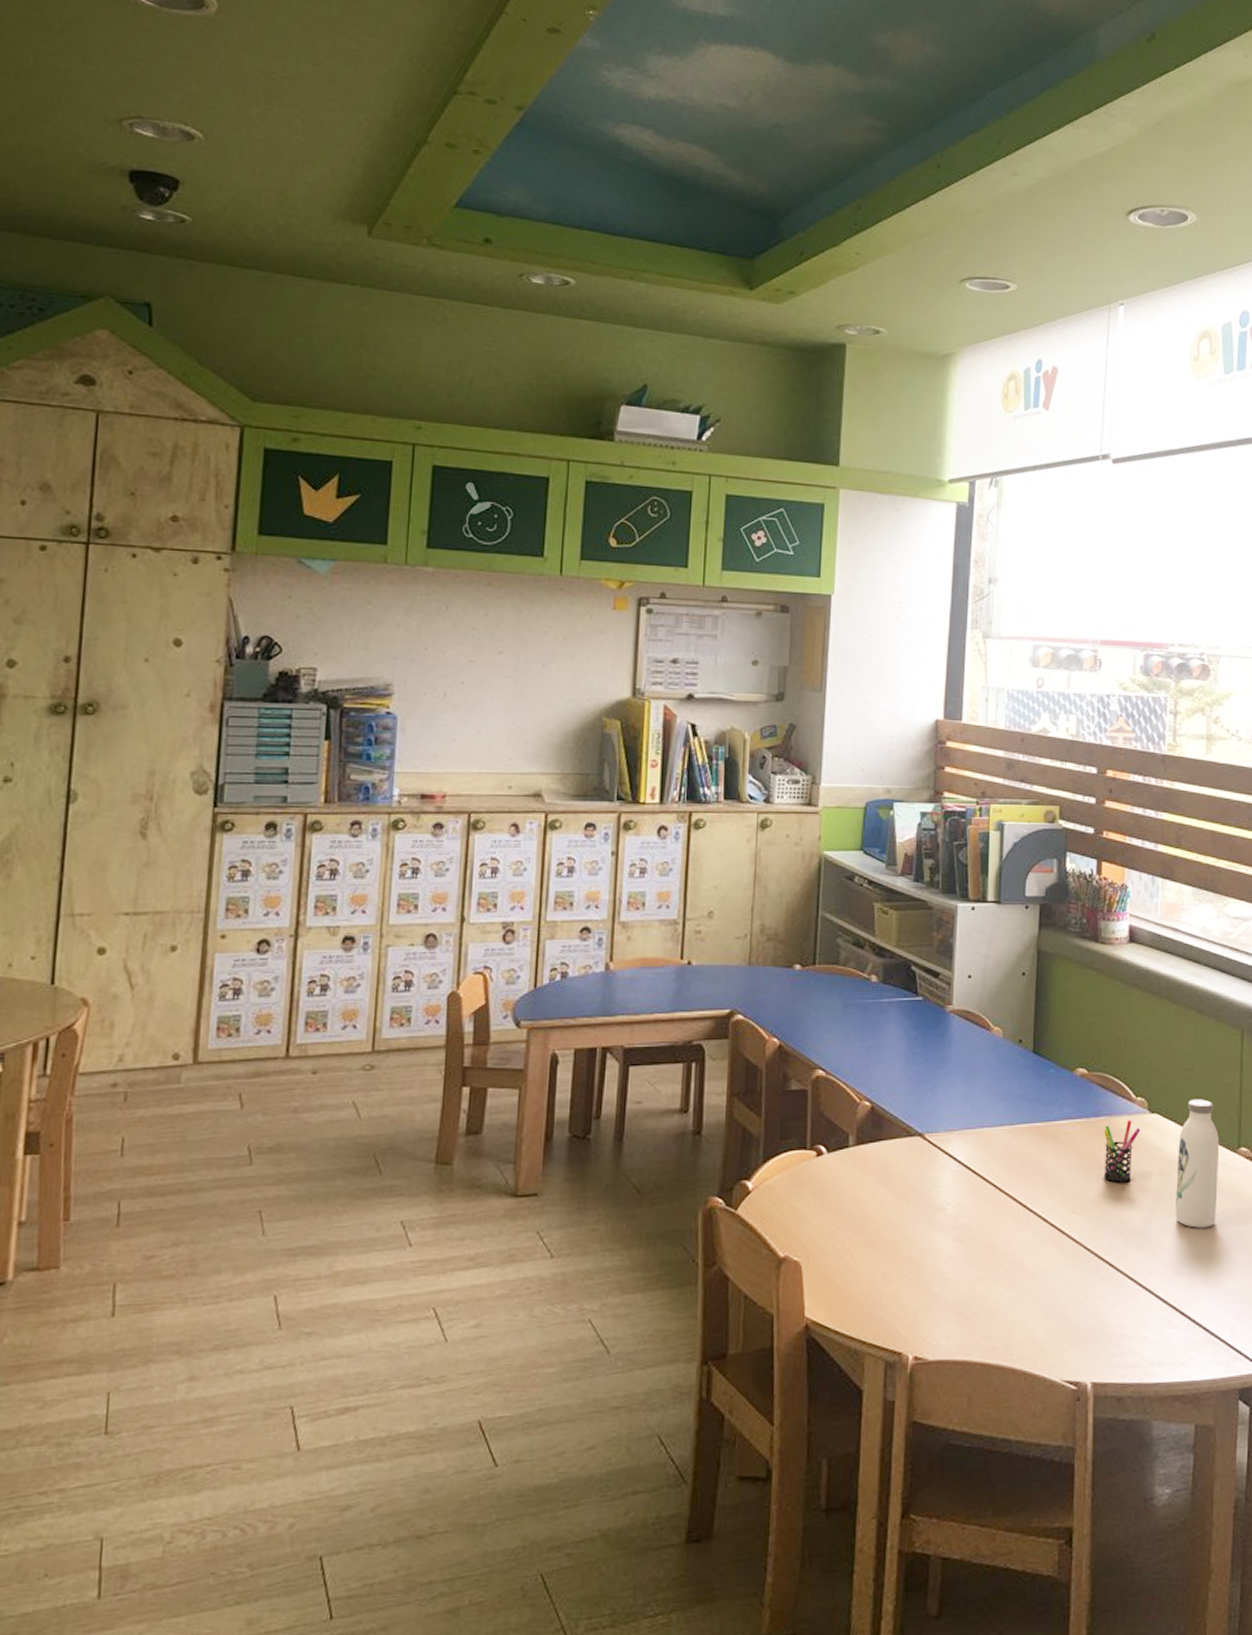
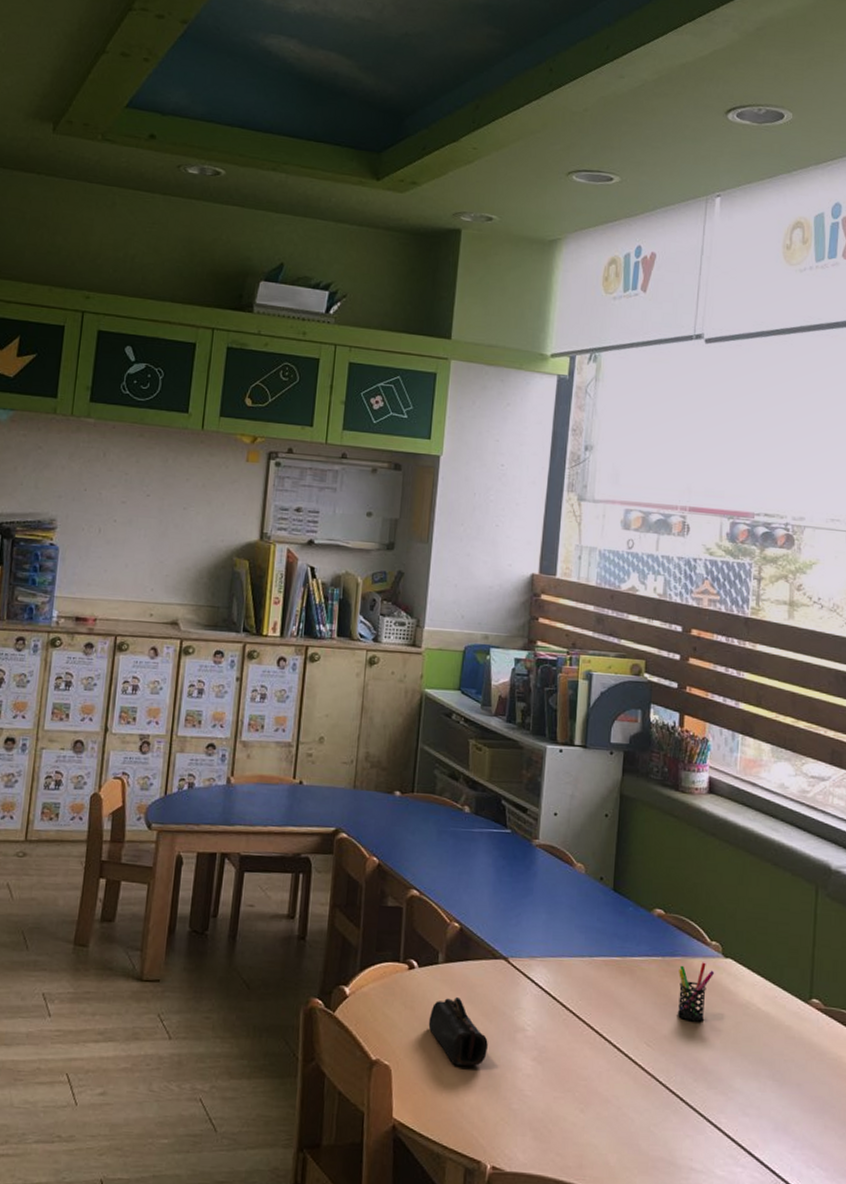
pencil case: none [840,1181,905,1253] -> present [428,997,488,1066]
water bottle: present [1175,1099,1220,1228] -> none [746,948,792,1073]

